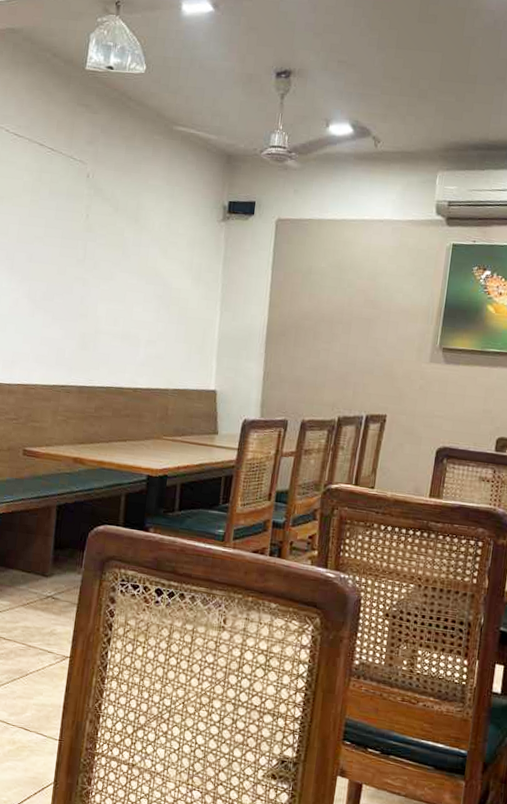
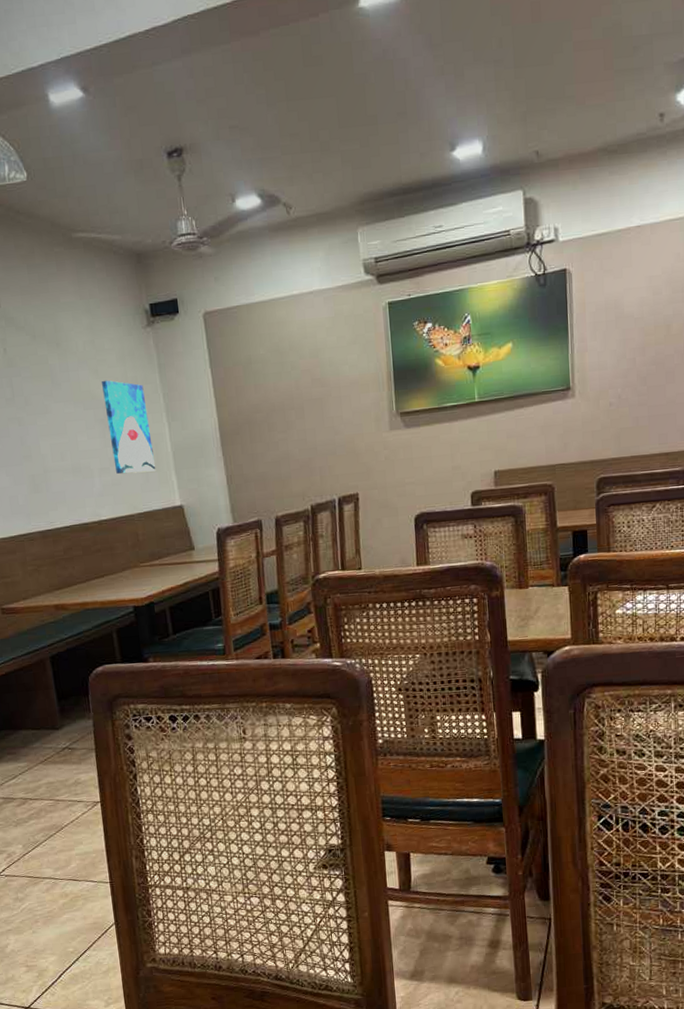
wall art: none [161,261,206,354] -> present [102,380,157,475]

